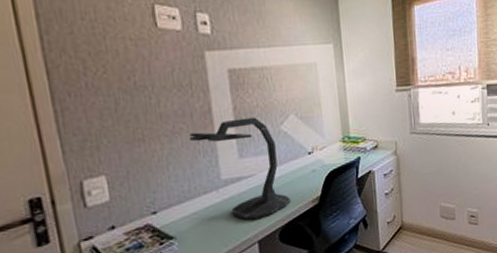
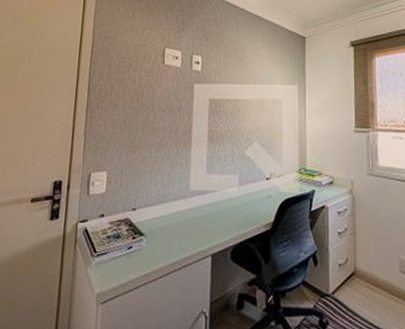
desk lamp: present [189,117,291,221] -> none [171,140,245,234]

